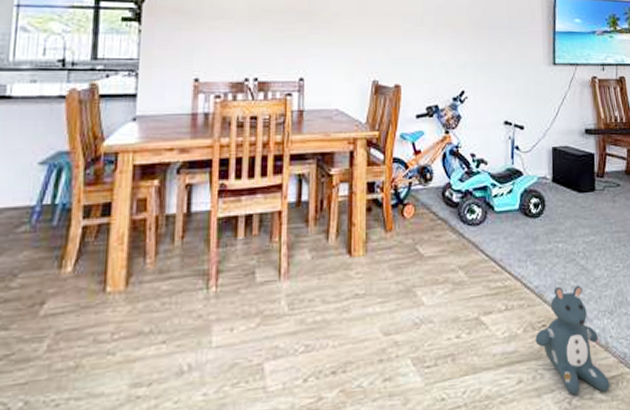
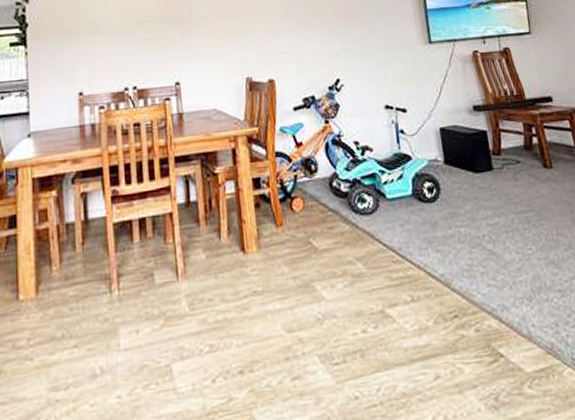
stuffed animal: present [535,285,610,396] -> none [448,271,540,391]

